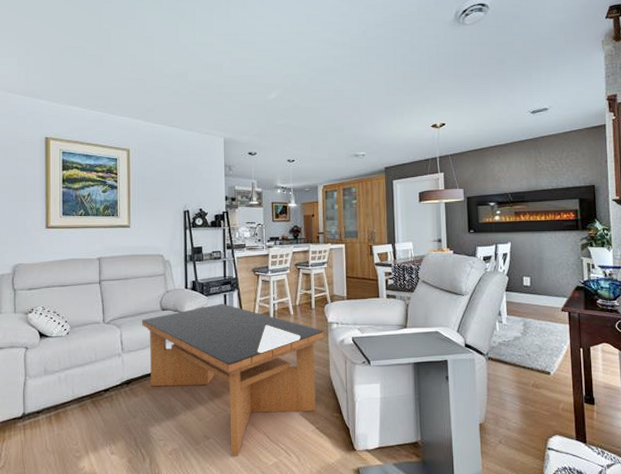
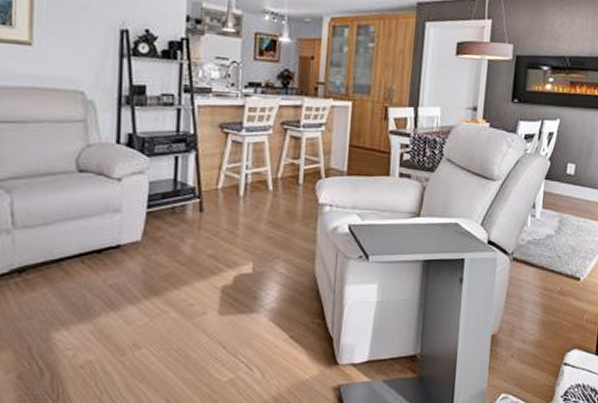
coffee table: present [142,303,324,456] -> none [46,168,311,370]

